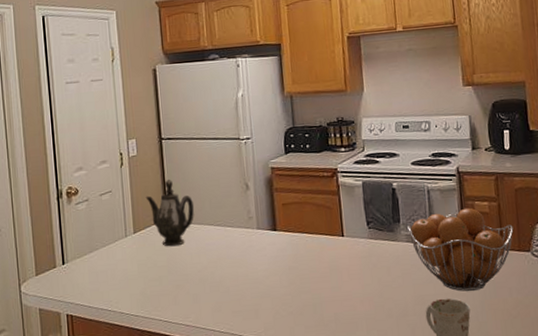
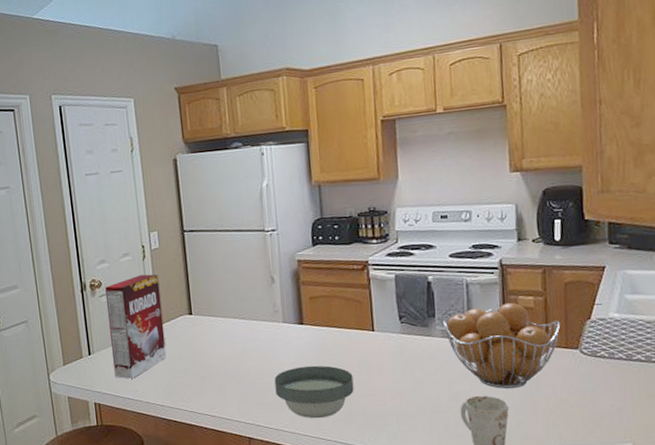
cereal box: none [81,181,142,289] -> present [104,274,167,379]
teapot: present [145,180,195,247] -> none [168,272,219,340]
bowl: none [248,271,326,326] -> present [274,365,354,419]

